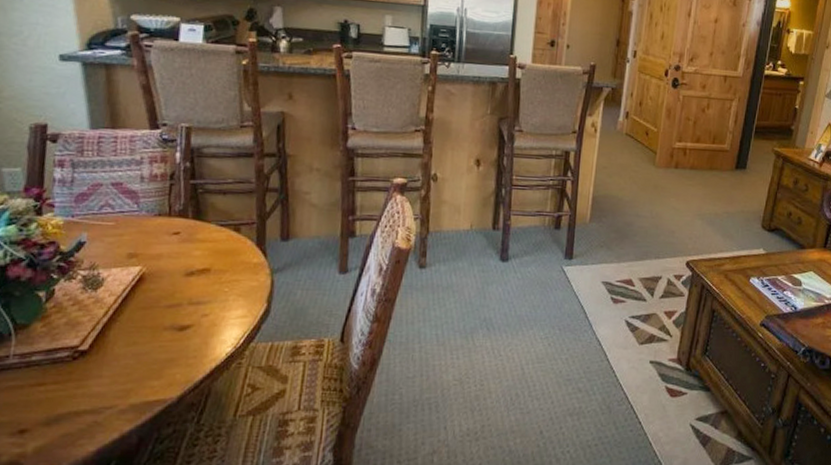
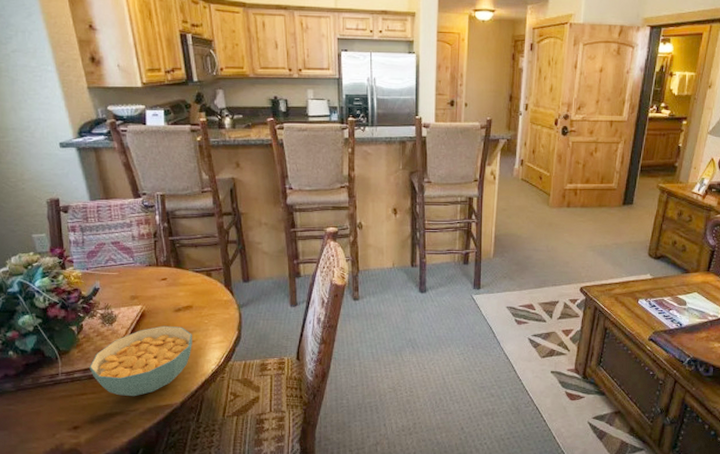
cereal bowl: none [54,293,205,389] -> present [89,325,192,397]

